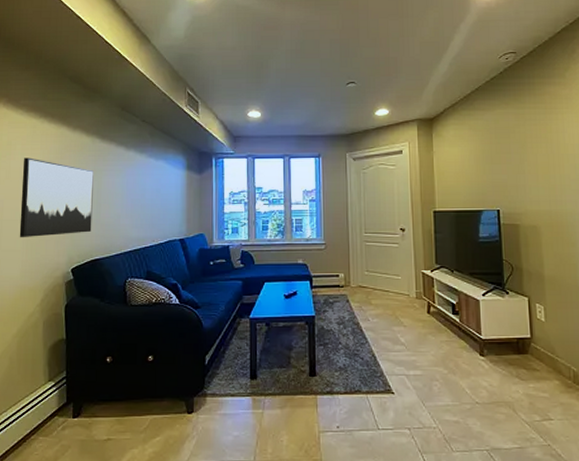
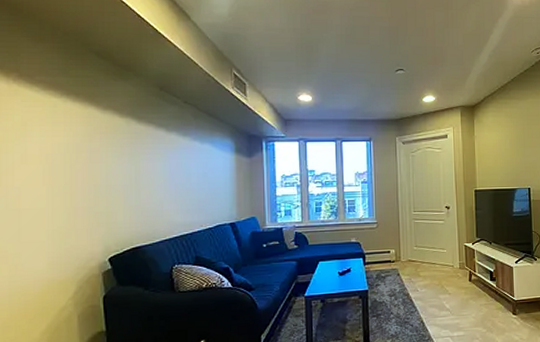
wall art: present [19,157,94,238] -> none [42,140,131,228]

